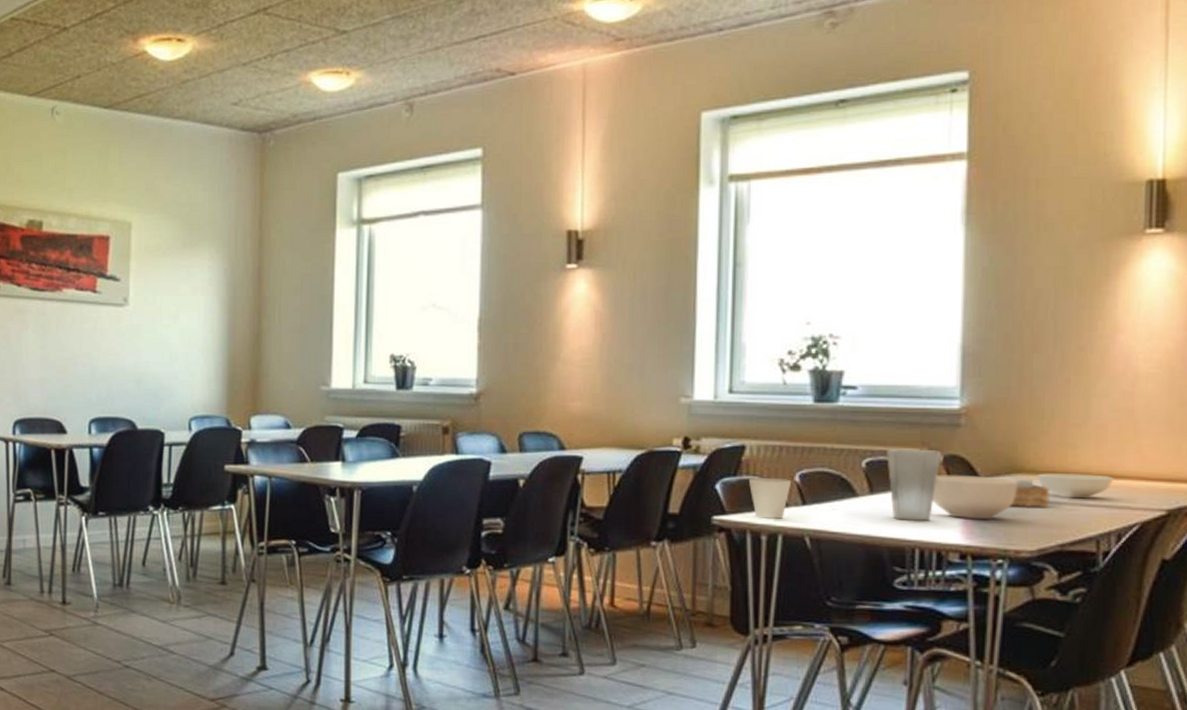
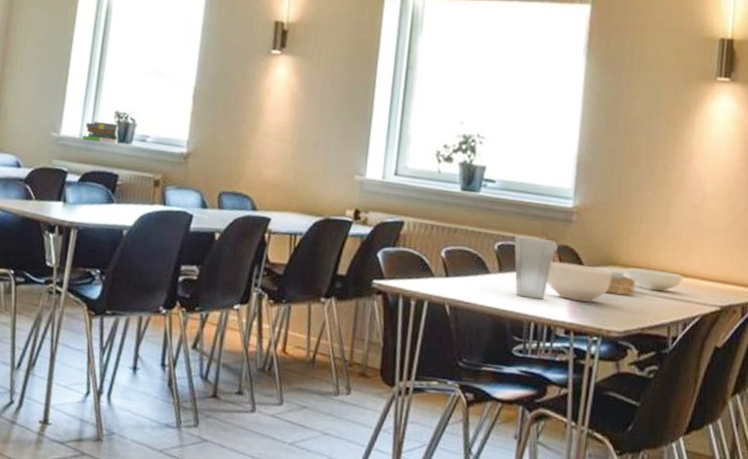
books: none [355,369,395,391] -> present [81,122,119,144]
cup: present [749,478,792,520] -> none [404,250,439,288]

